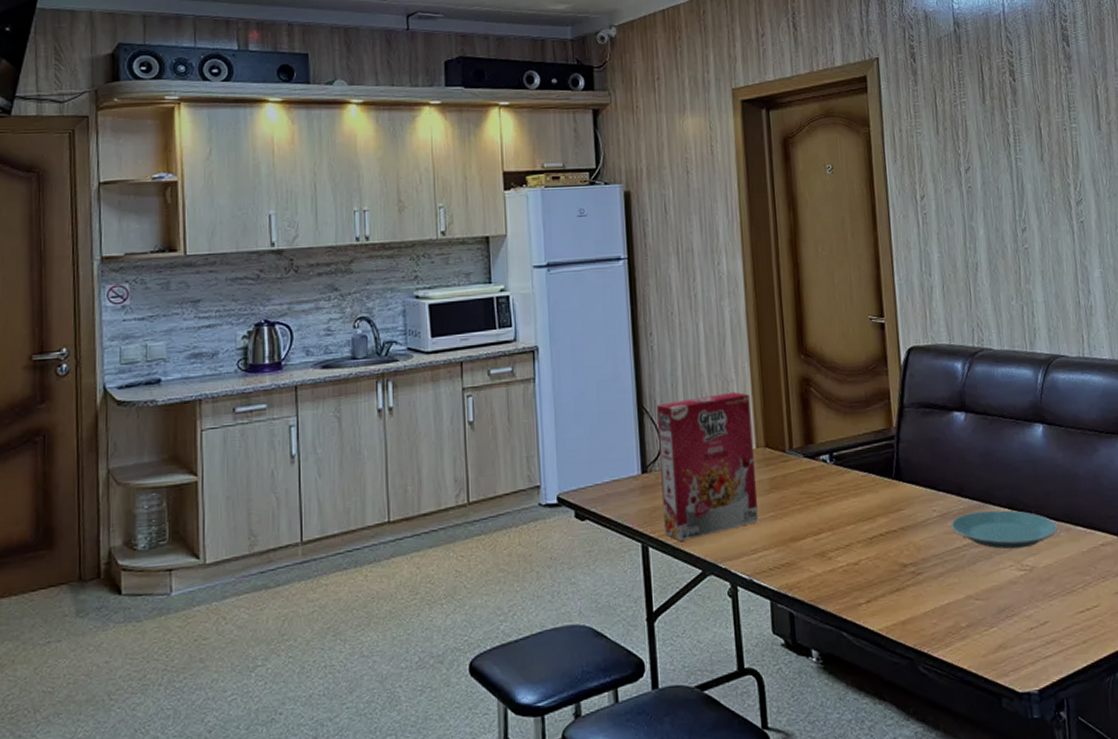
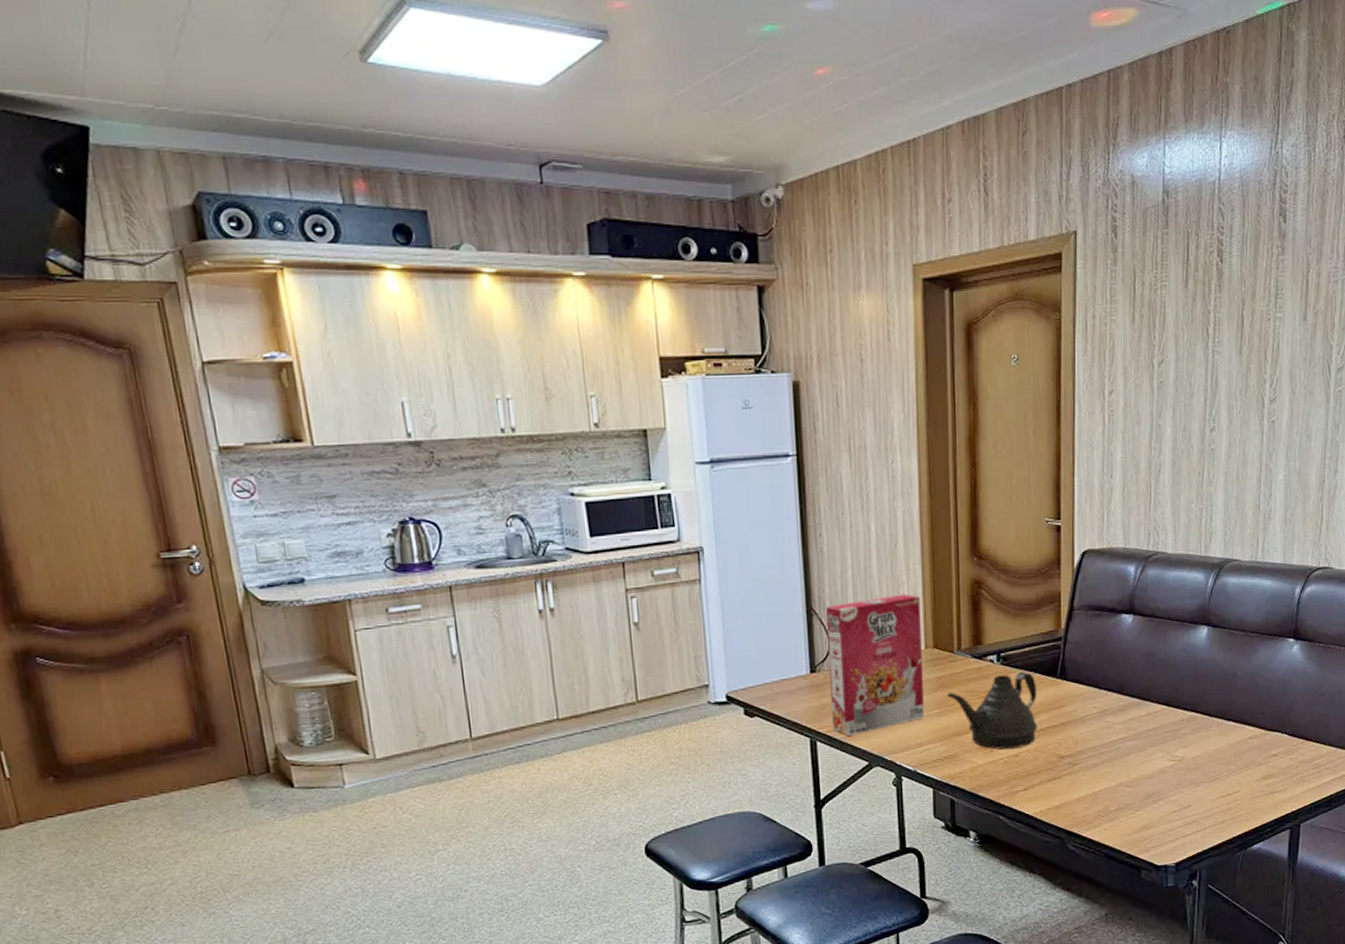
teapot: none [780,471,877,557] -> present [947,671,1038,750]
plate: present [951,510,1059,549] -> none [1109,706,1211,742]

